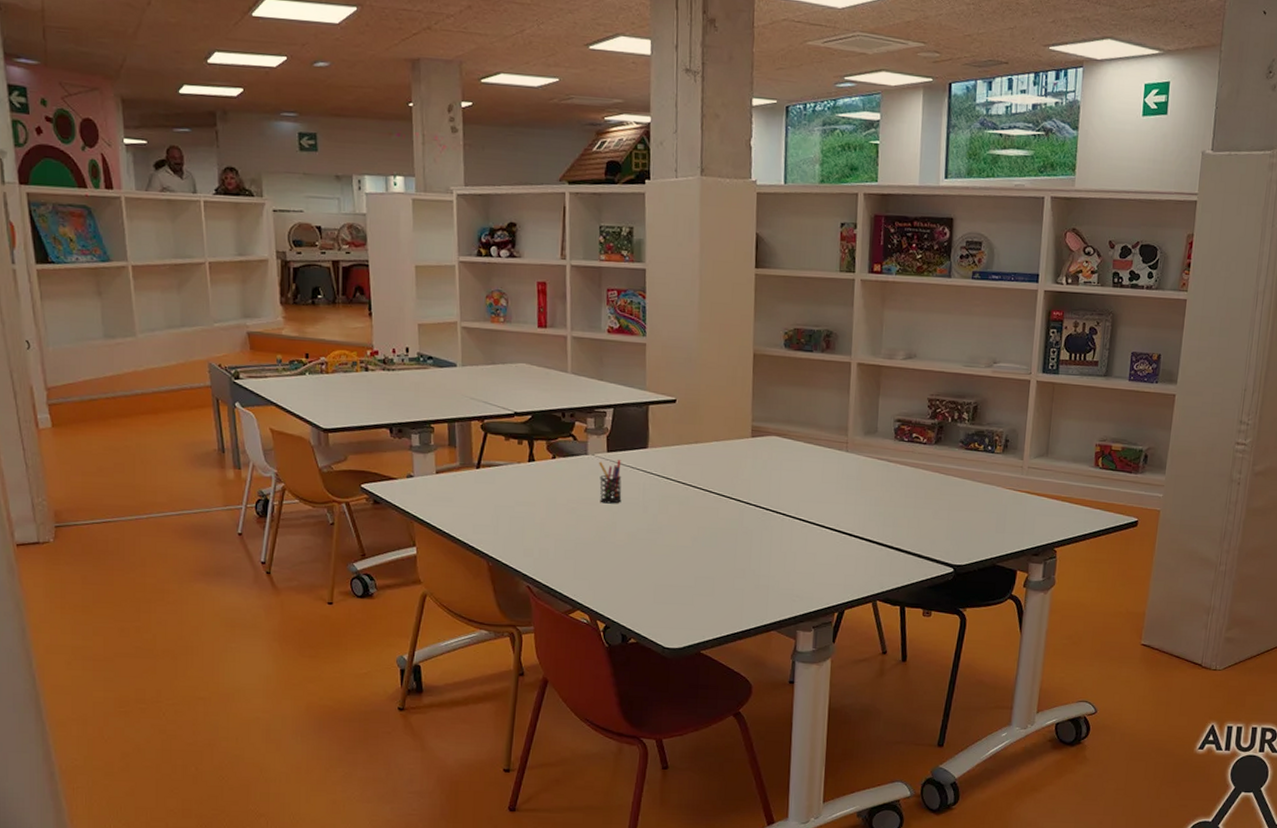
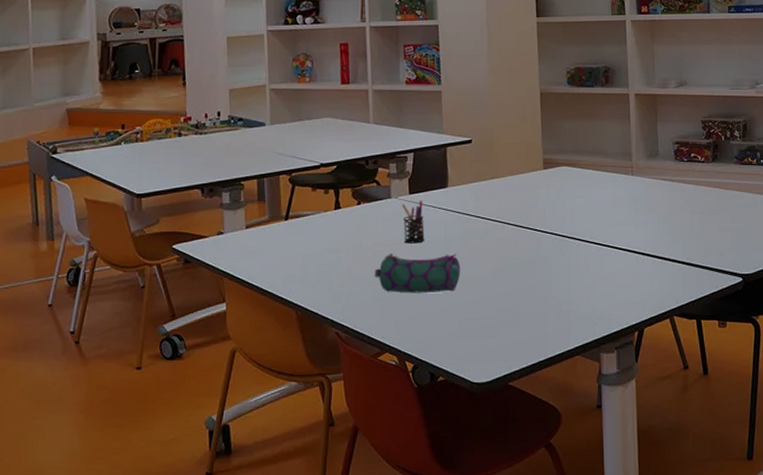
pencil case: none [568,511,658,556] -> present [374,253,461,293]

